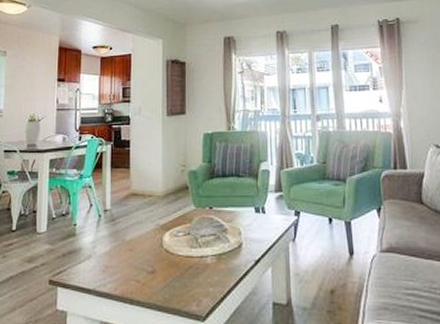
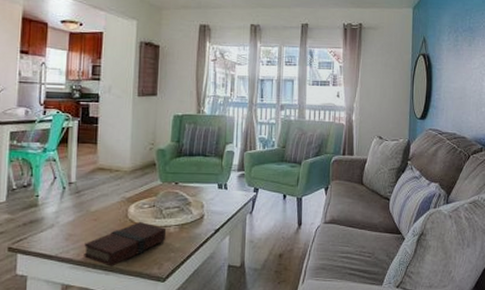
book: none [121,251,204,302] -> present [84,221,167,266]

